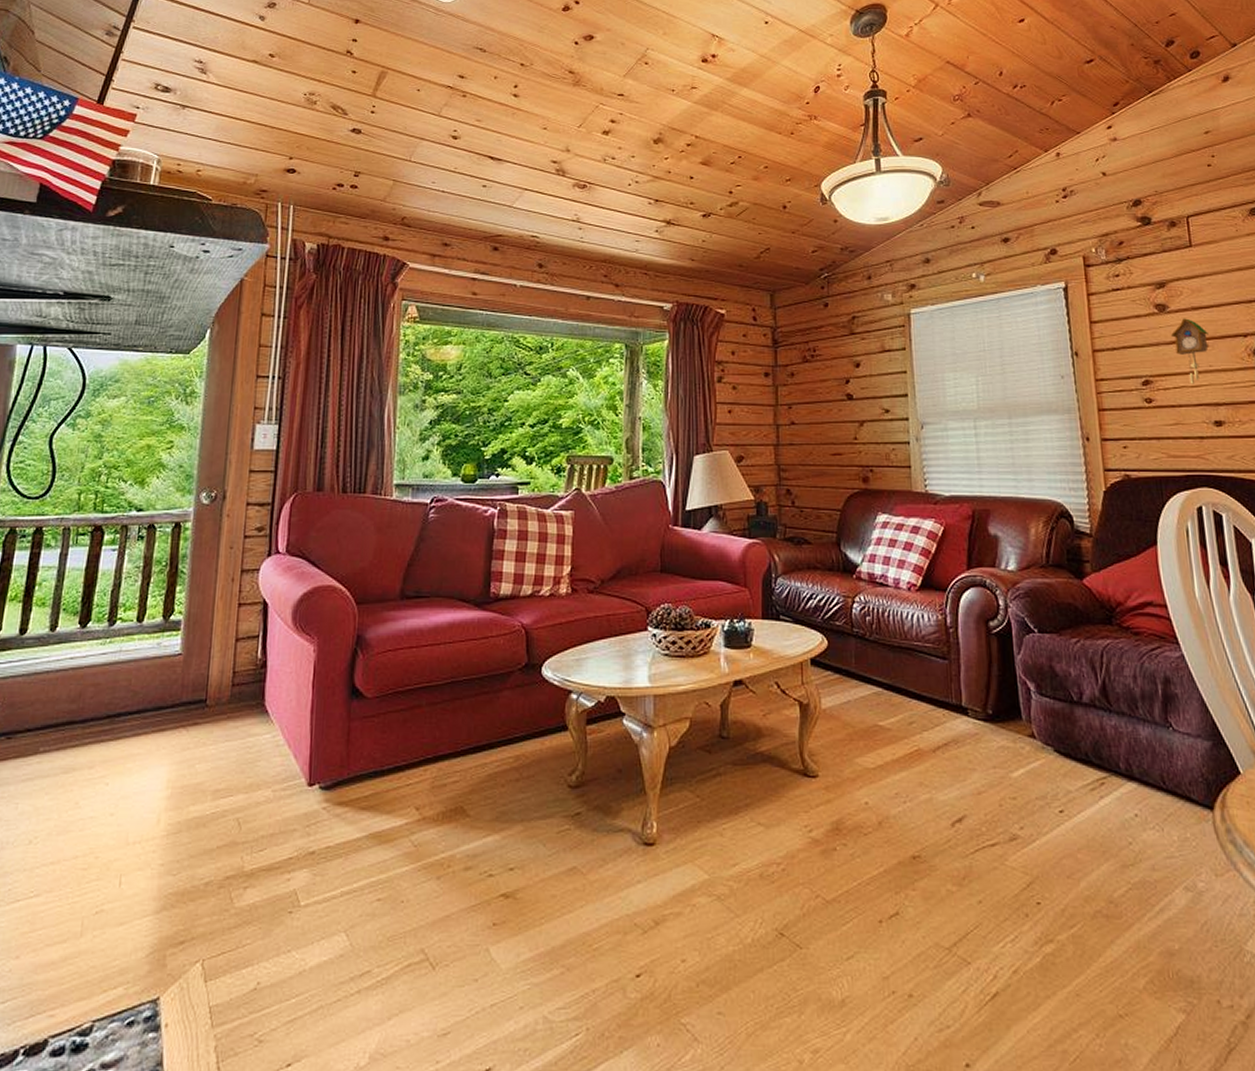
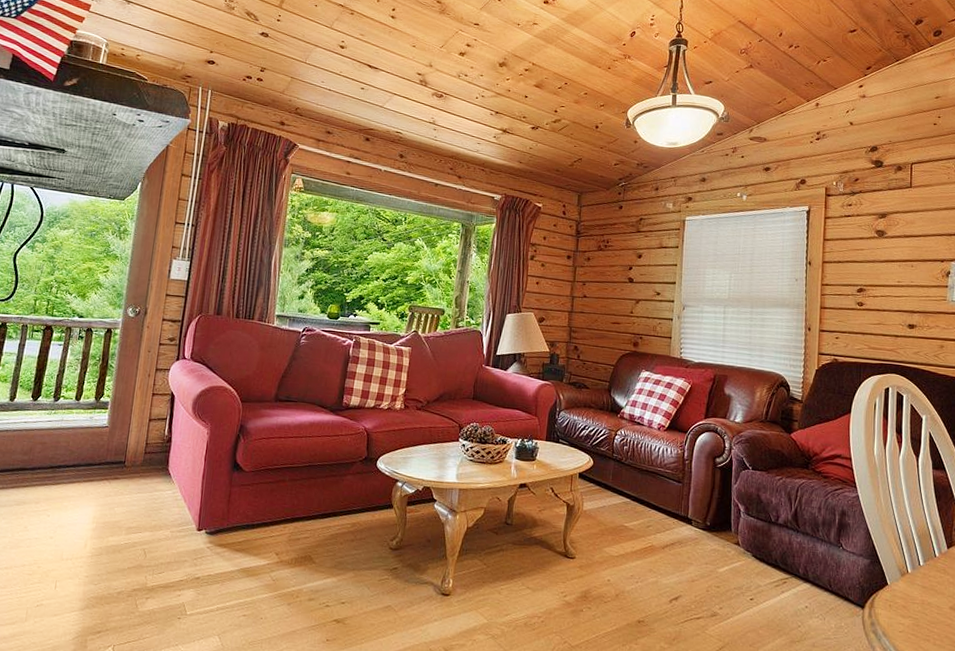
cuckoo clock: present [1170,318,1209,384] -> none [884,243,914,295]

